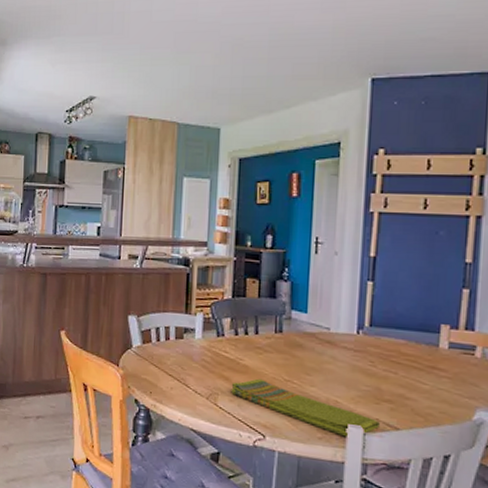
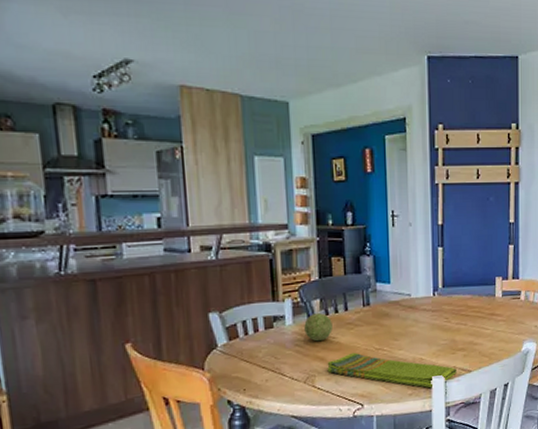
decorative ball: none [212,332,241,361] -> present [304,313,333,342]

